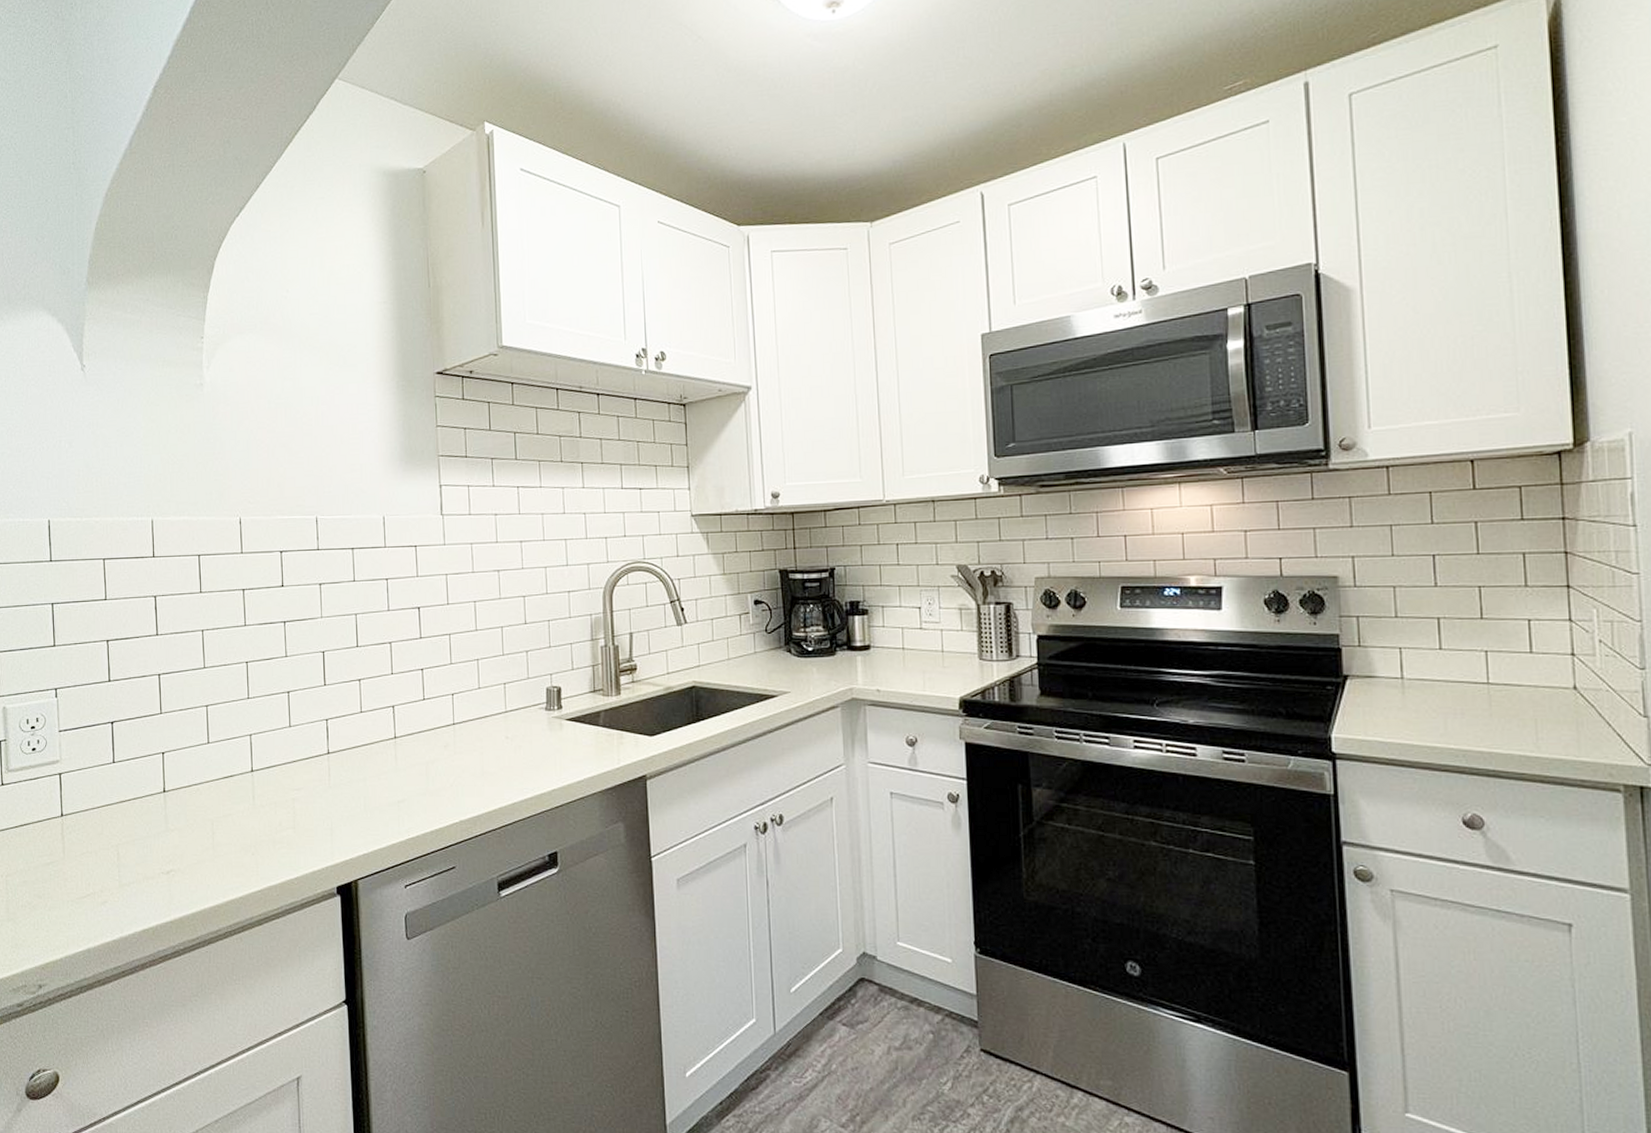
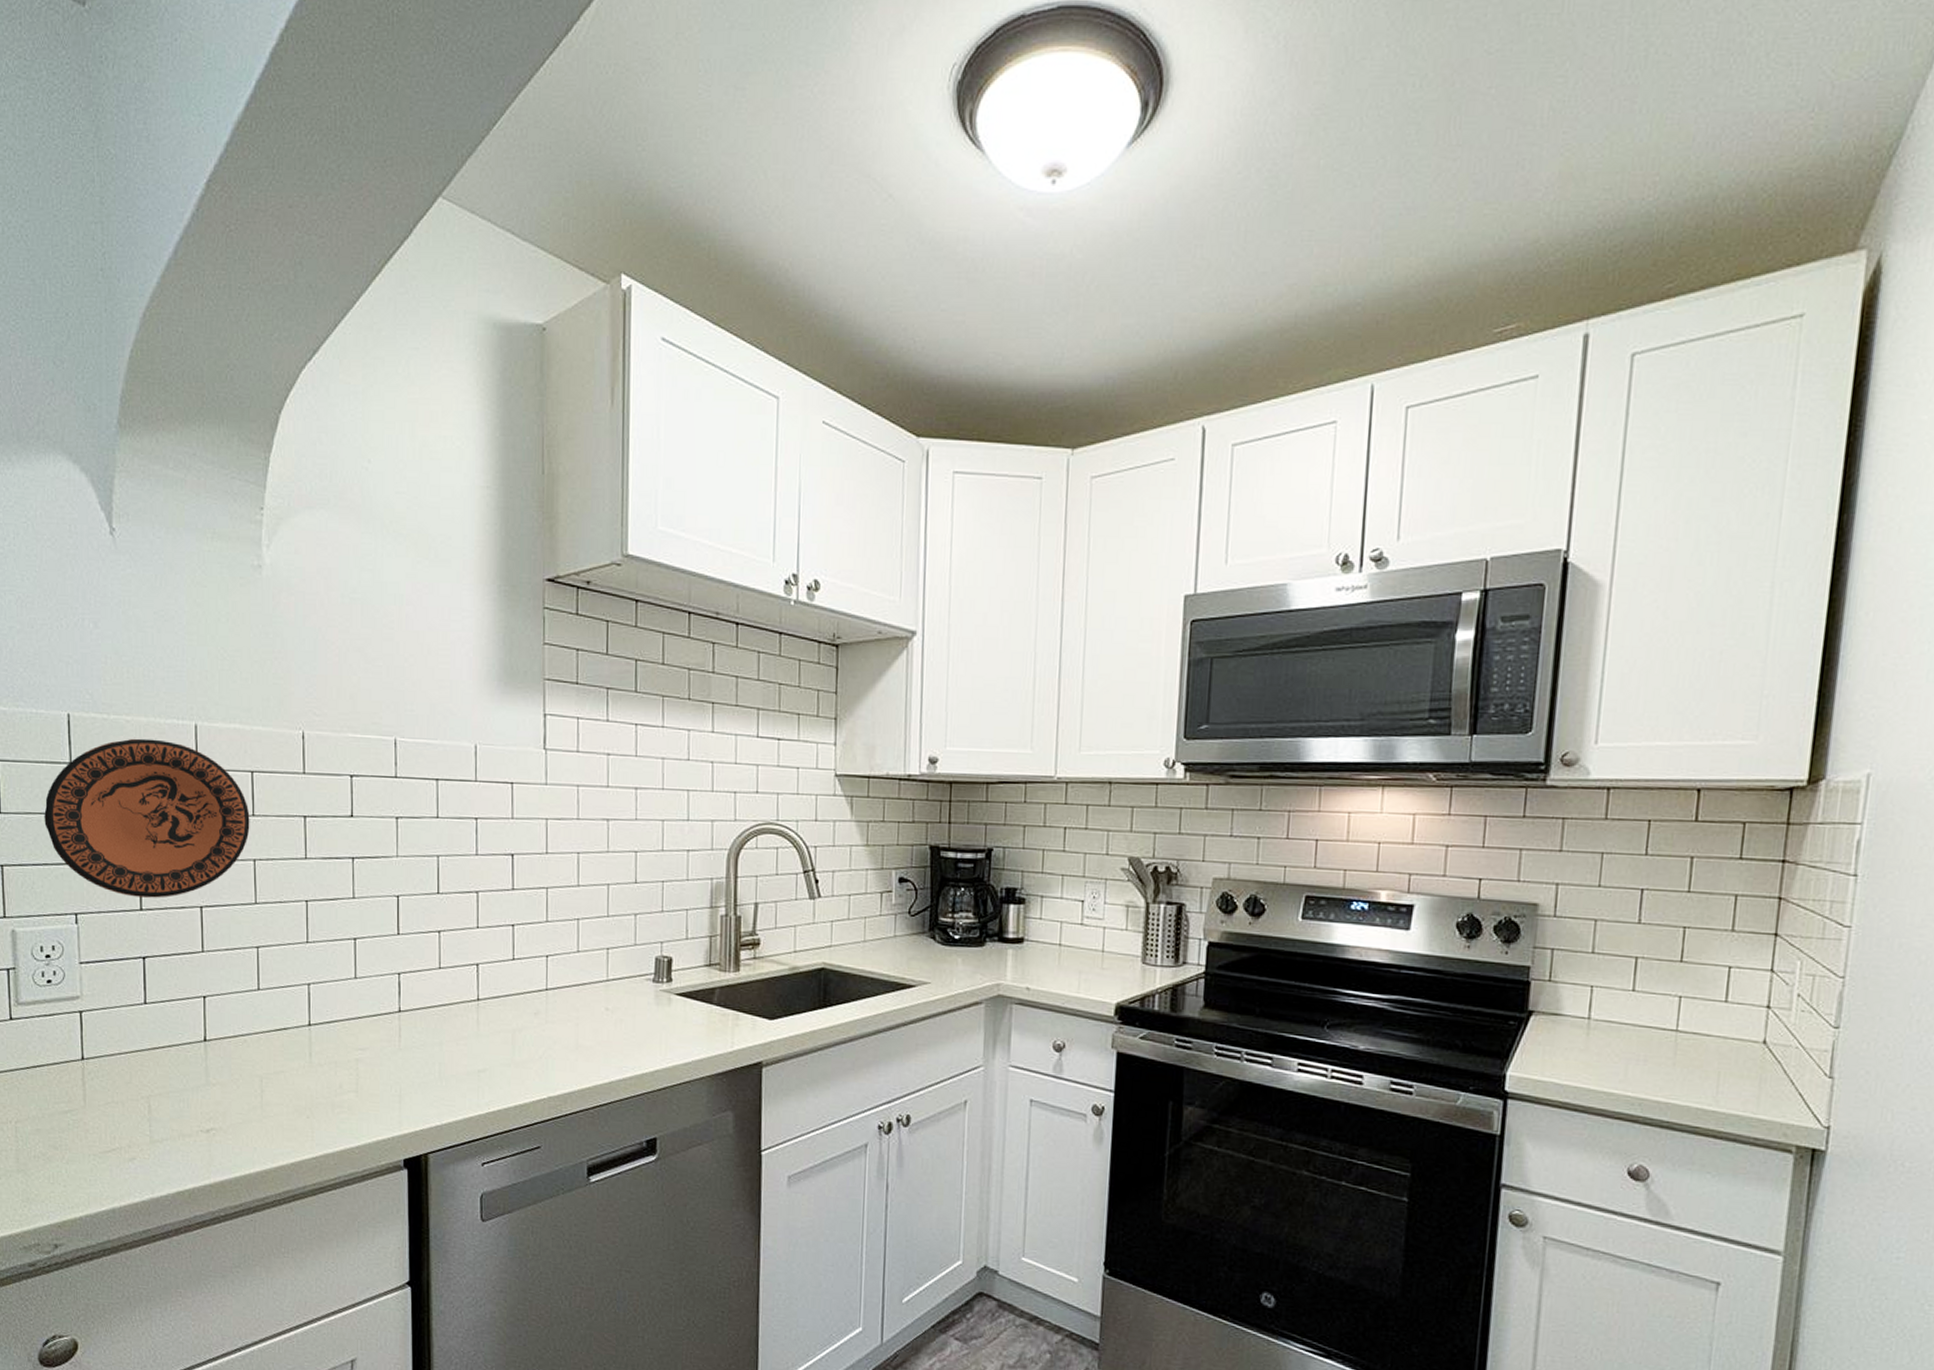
decorative plate: none [29,535,198,670] -> present [44,738,250,898]

